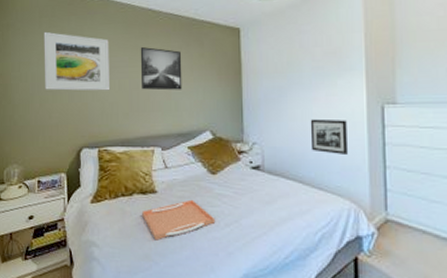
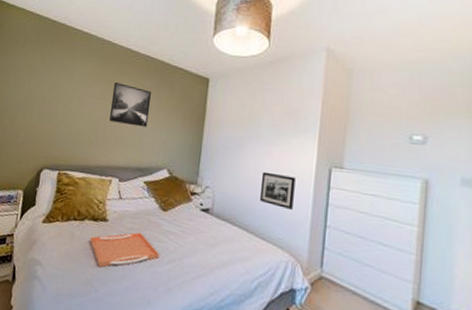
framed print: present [44,31,111,91] -> none [17,54,86,118]

